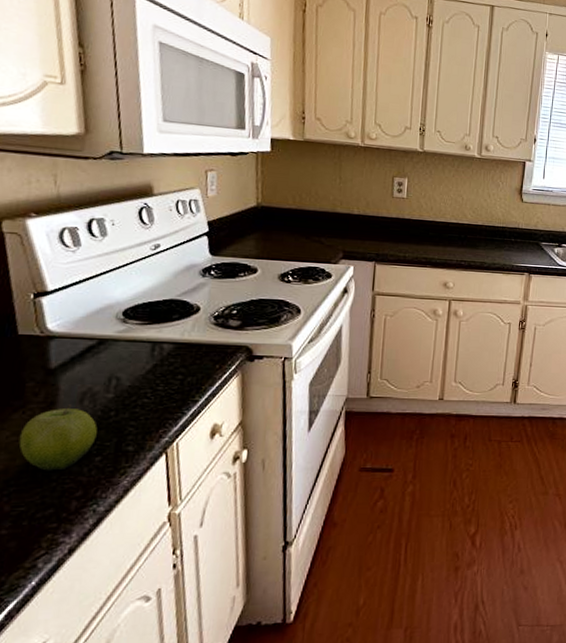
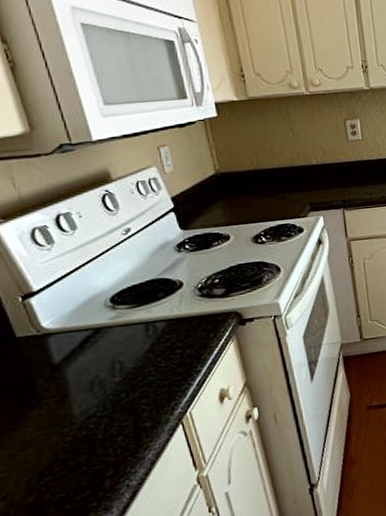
fruit: present [18,404,98,471] -> none [42,394,114,458]

